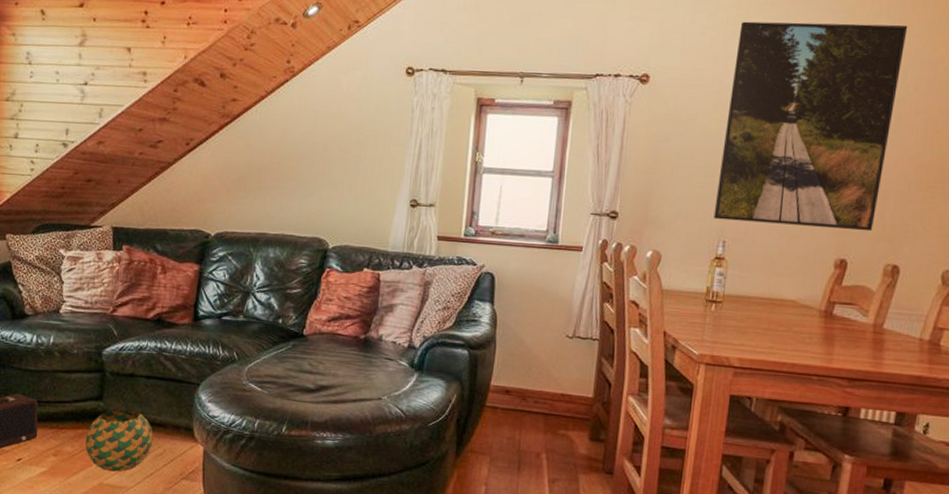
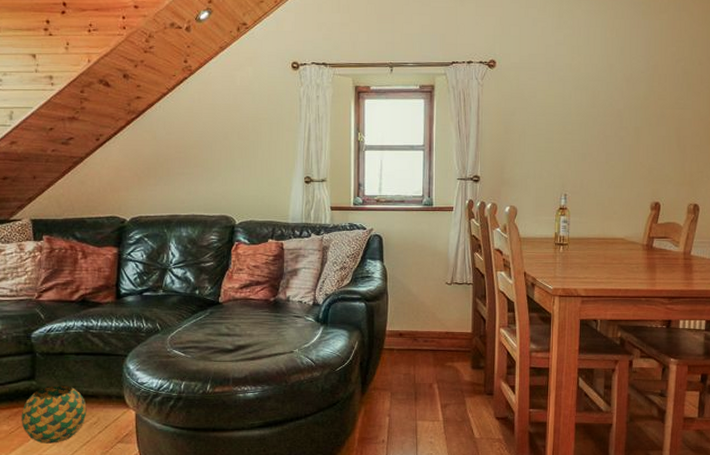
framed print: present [713,21,908,232] -> none [556,13,690,179]

